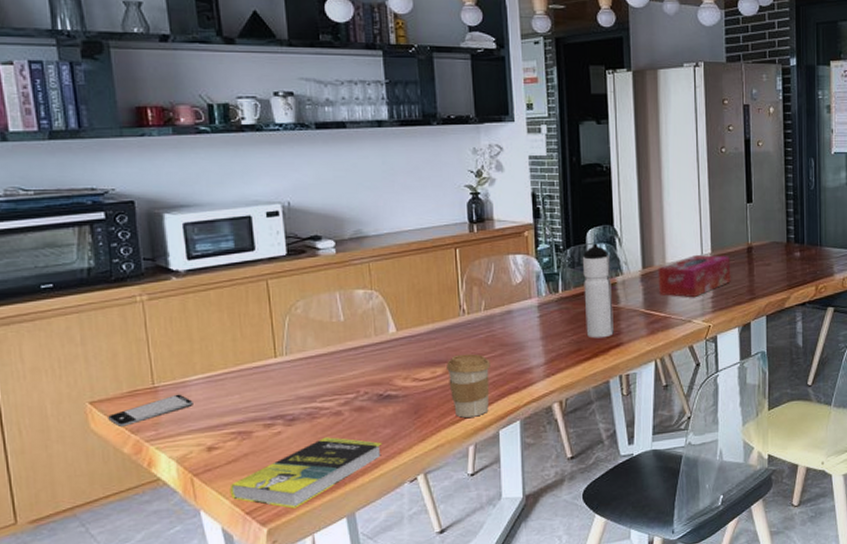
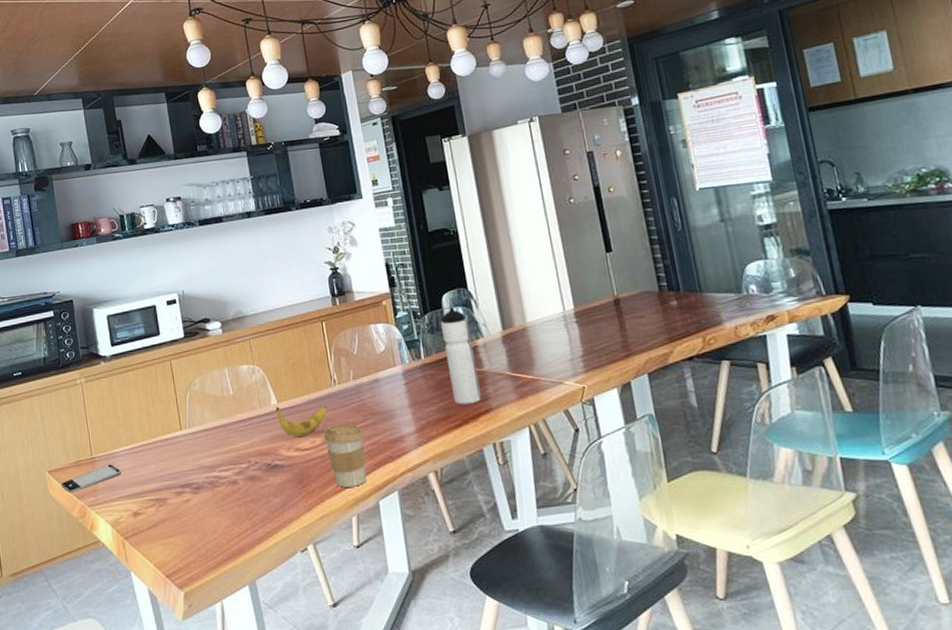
book: present [229,437,382,509] -> none [152,505,274,574]
banana: none [394,335,453,368] -> present [276,406,328,438]
tissue box: present [658,255,731,298] -> none [518,310,601,358]

